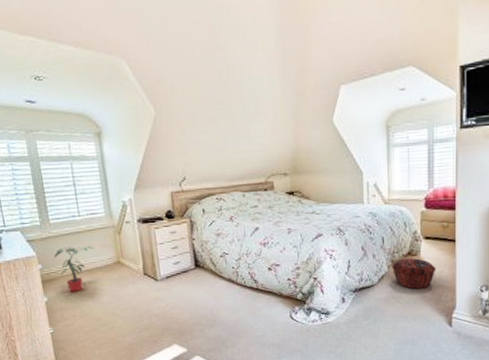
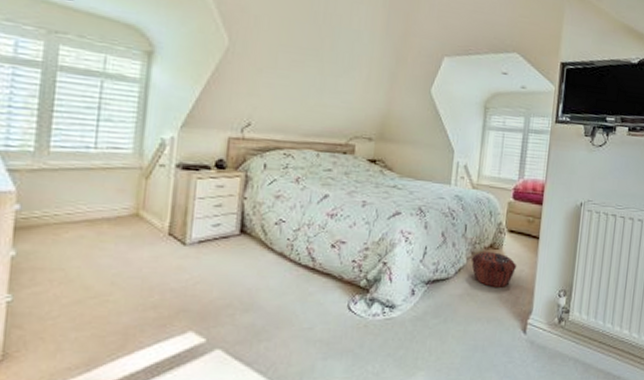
potted plant: present [54,246,94,292] -> none [44,185,106,248]

